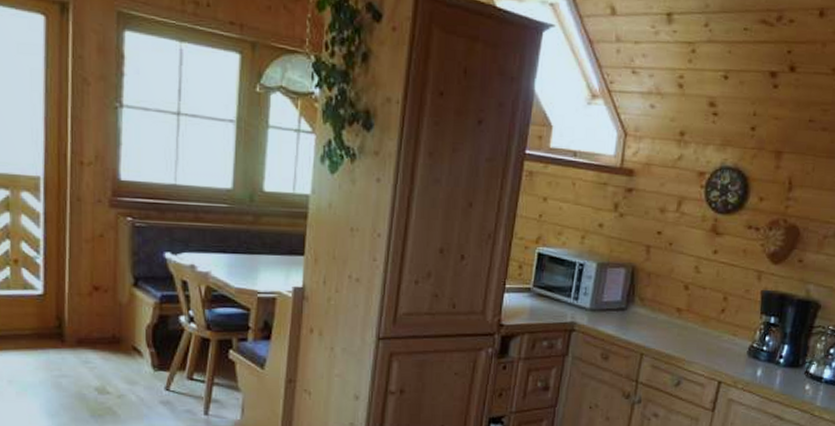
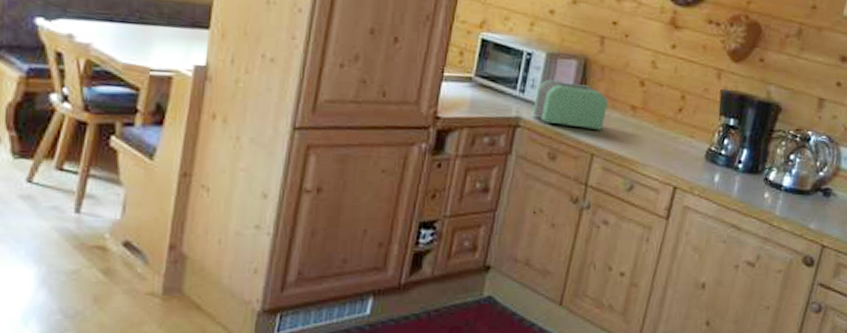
toaster: none [586,287,655,332] -> present [533,79,608,131]

